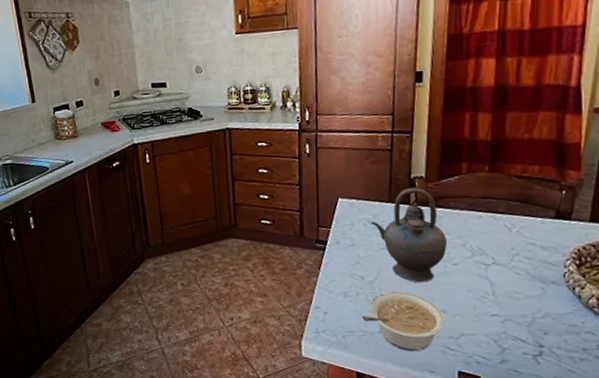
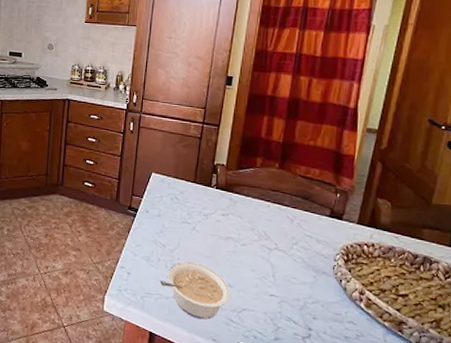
teapot: present [370,187,448,283] -> none [176,173,239,258]

